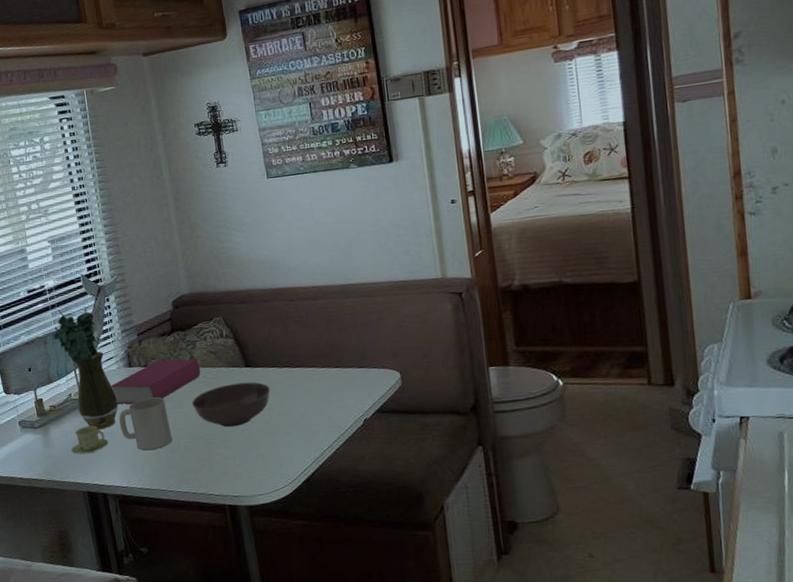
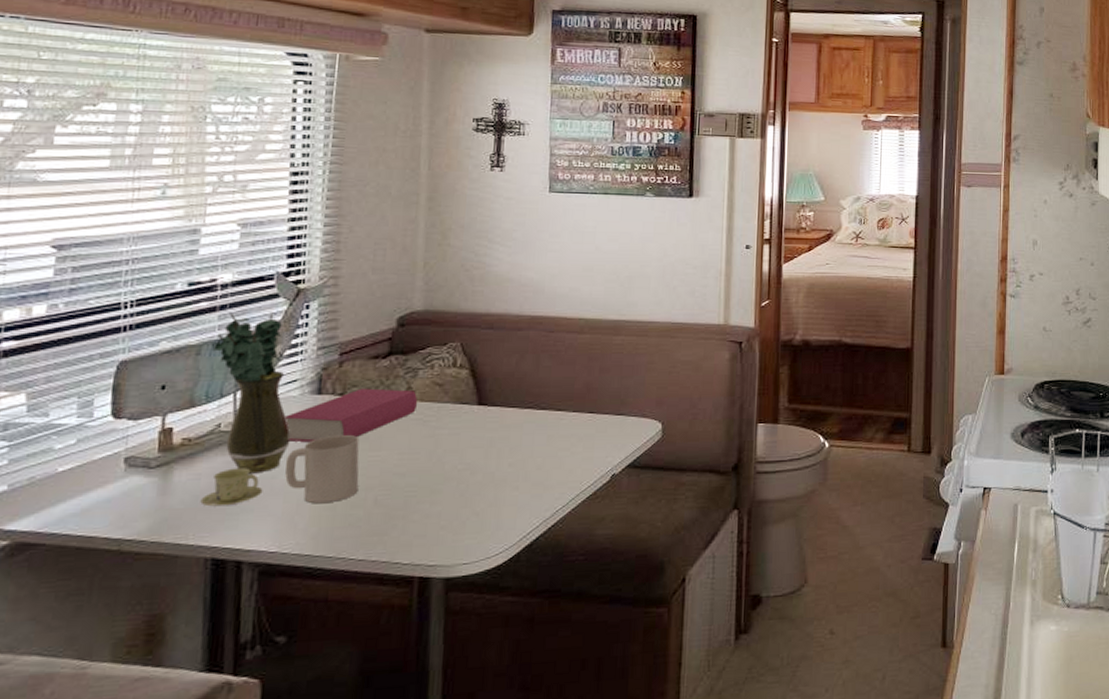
bowl: present [192,382,271,428] -> none [396,423,504,478]

